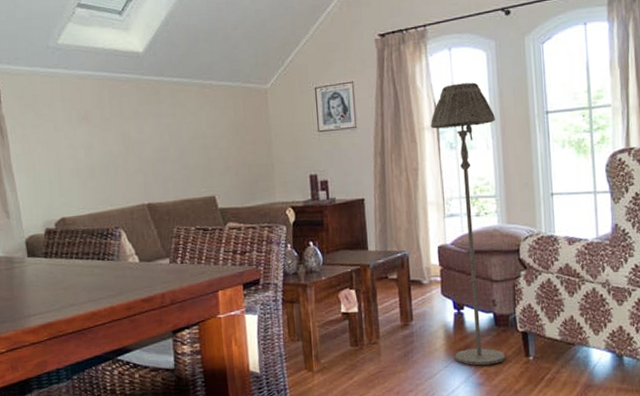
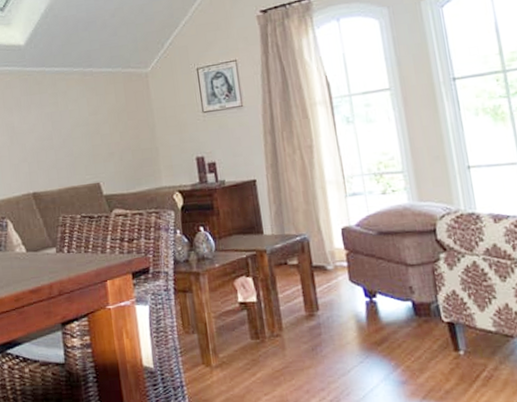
floor lamp: present [430,82,505,366] -> none [322,52,430,361]

